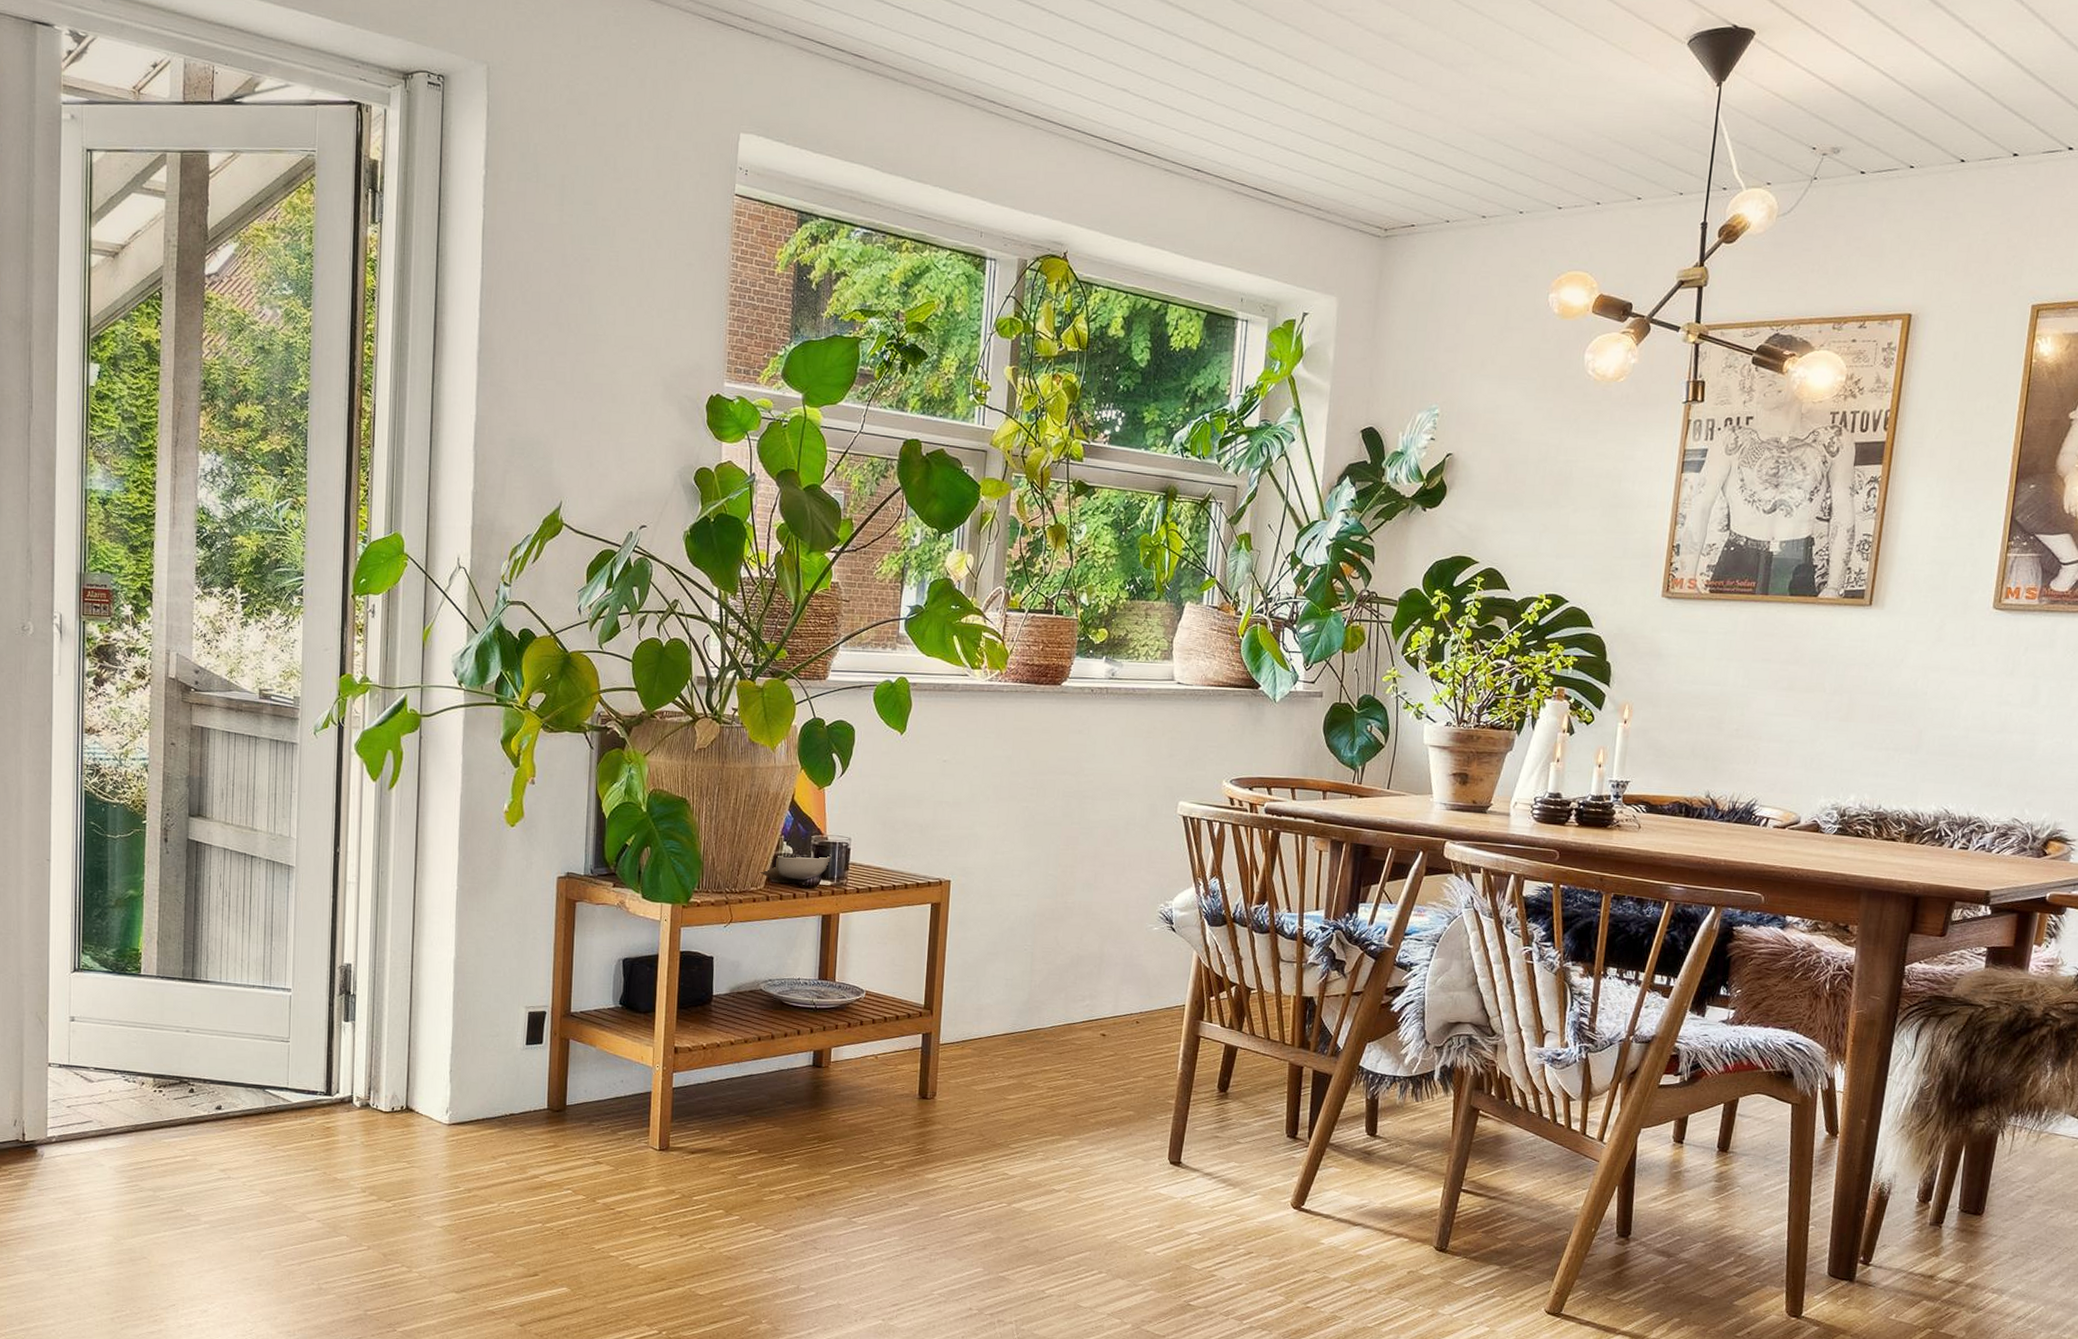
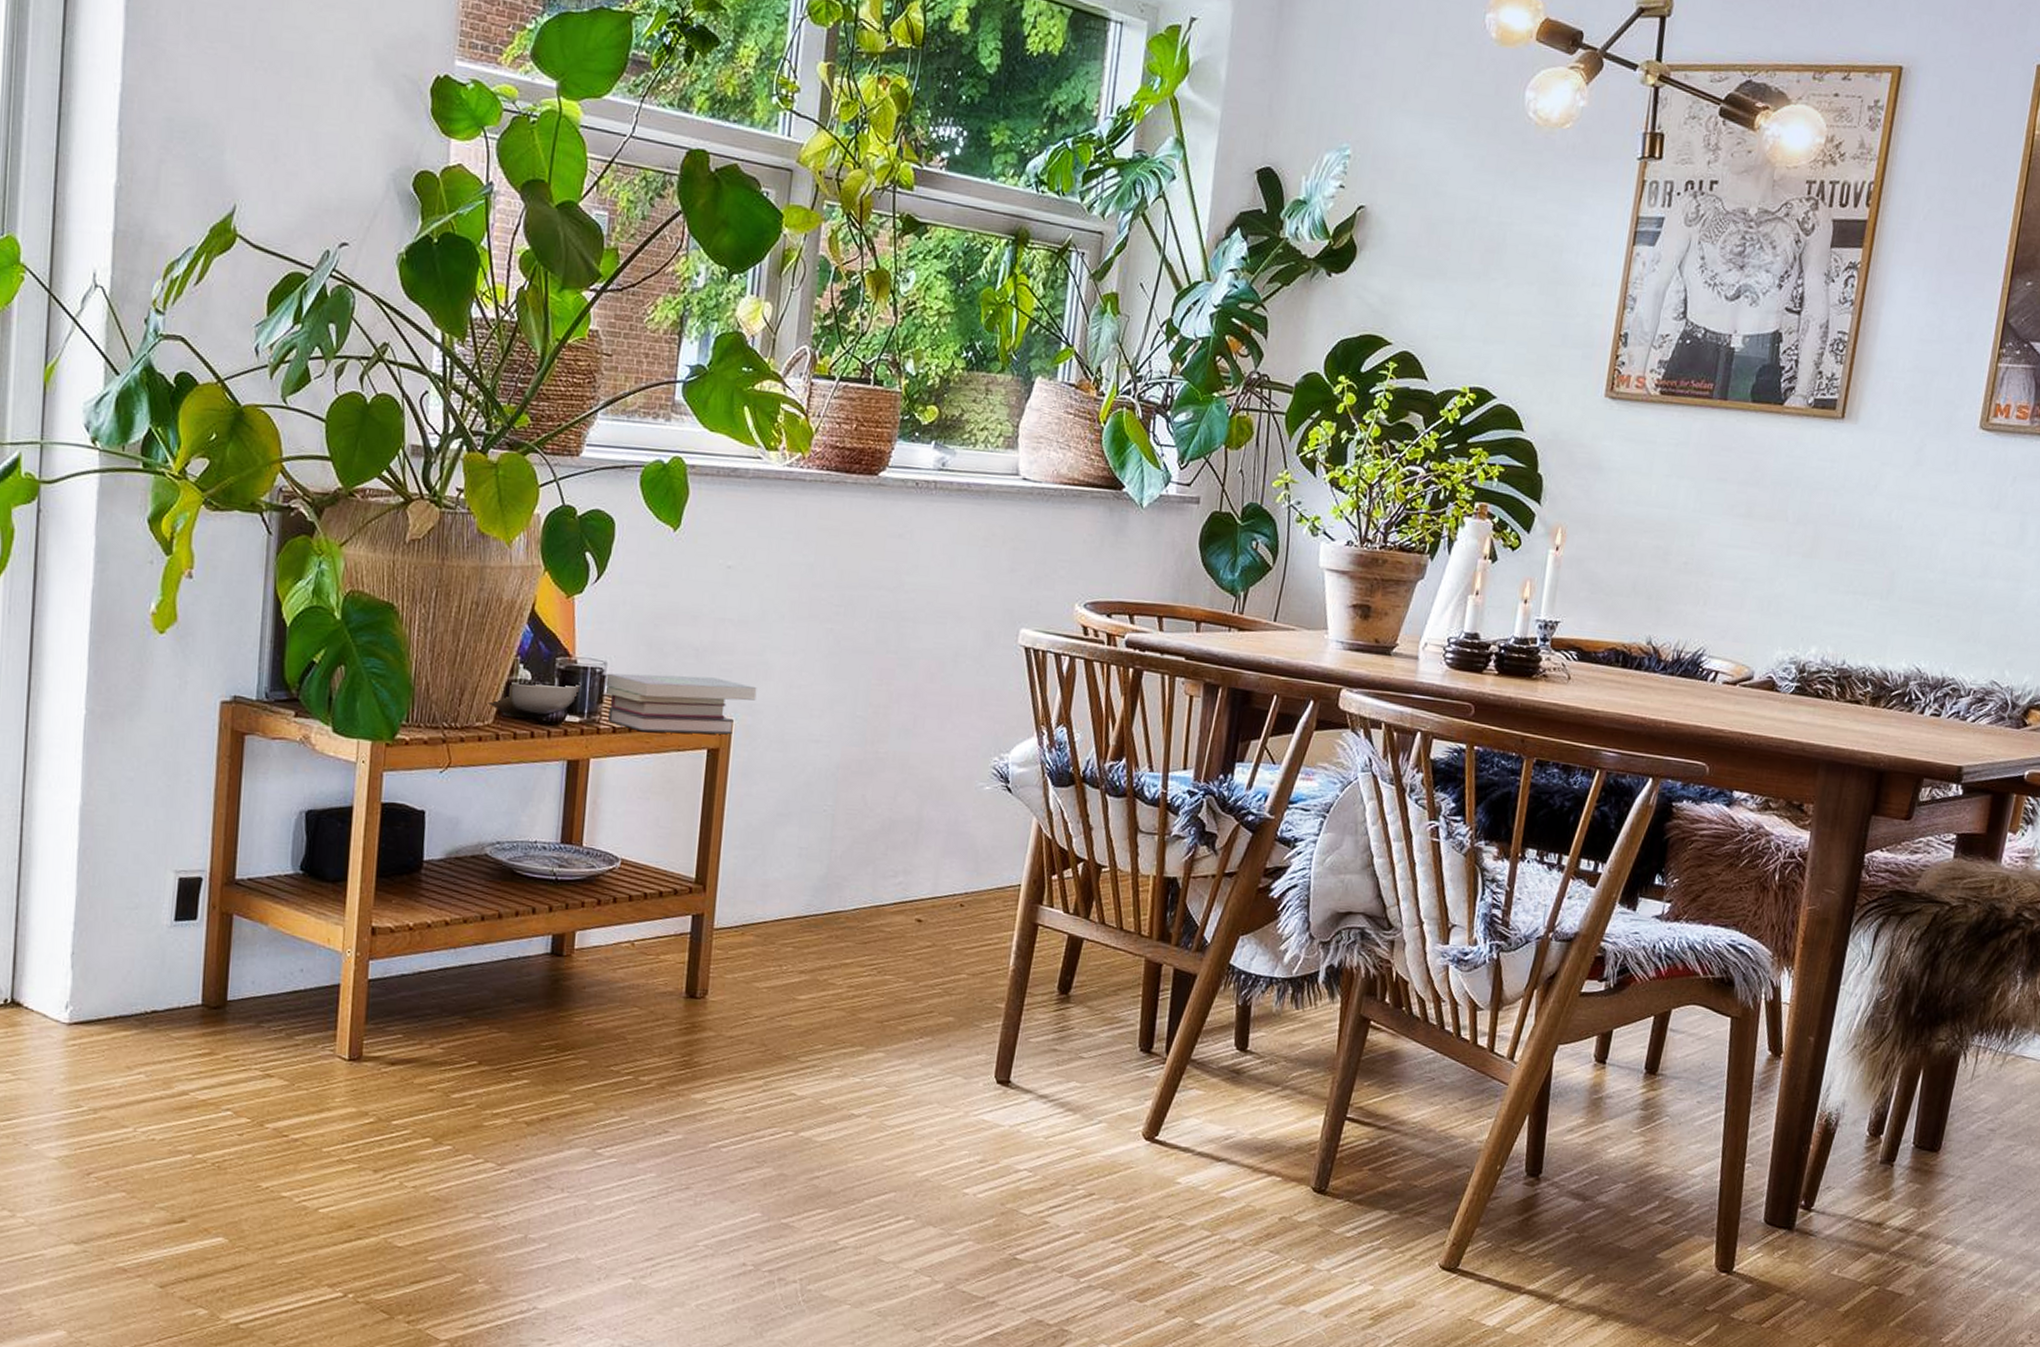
books: none [850,846,969,892] -> present [605,673,757,735]

